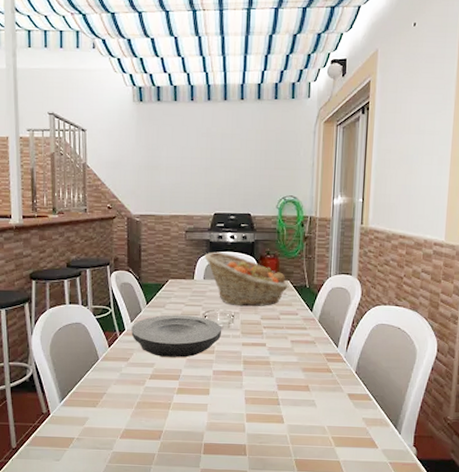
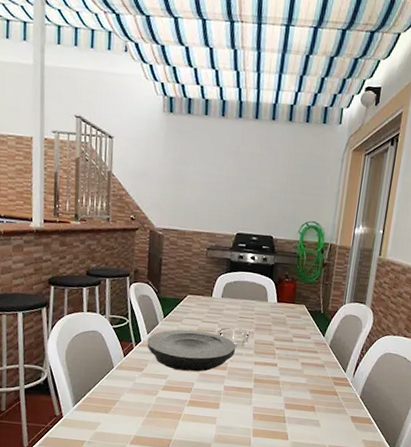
fruit basket: present [204,251,289,307] -> none [224,271,305,328]

